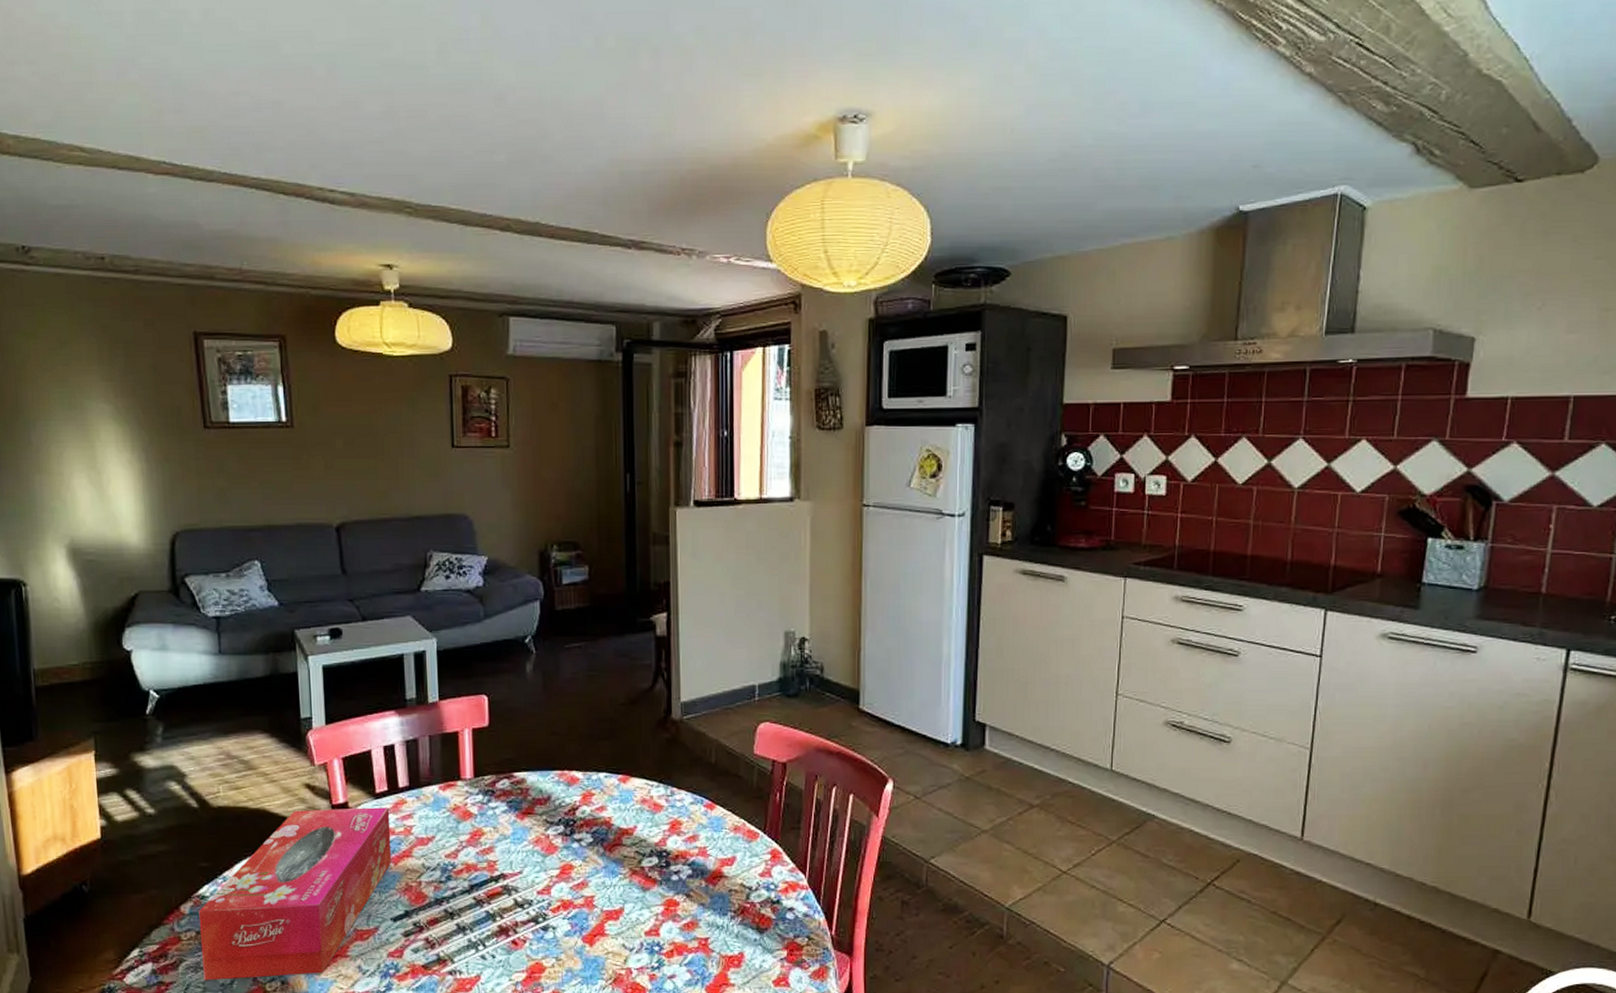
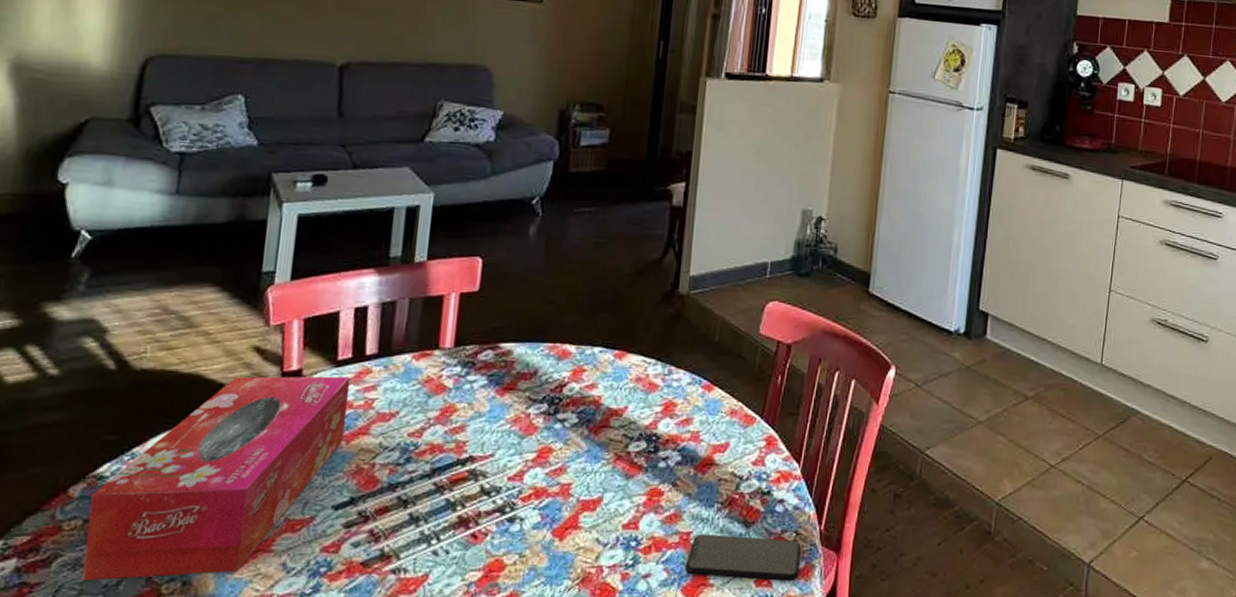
smartphone: none [706,940,814,982] -> present [685,534,801,582]

